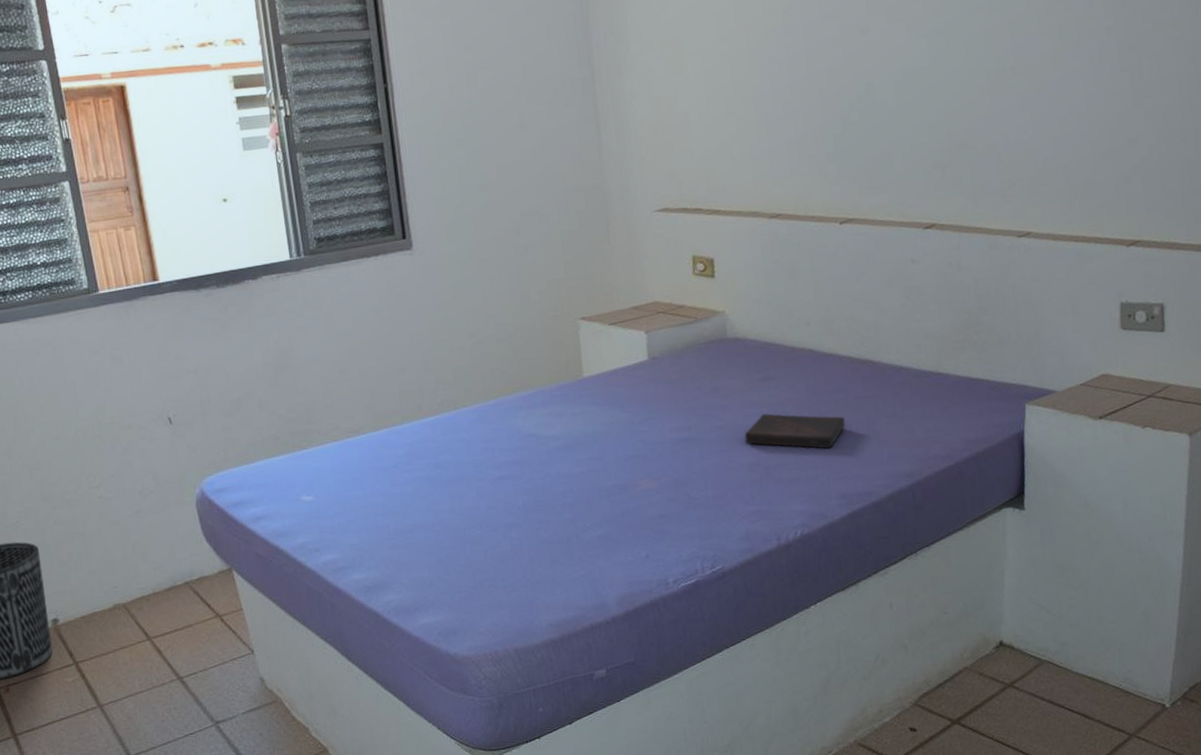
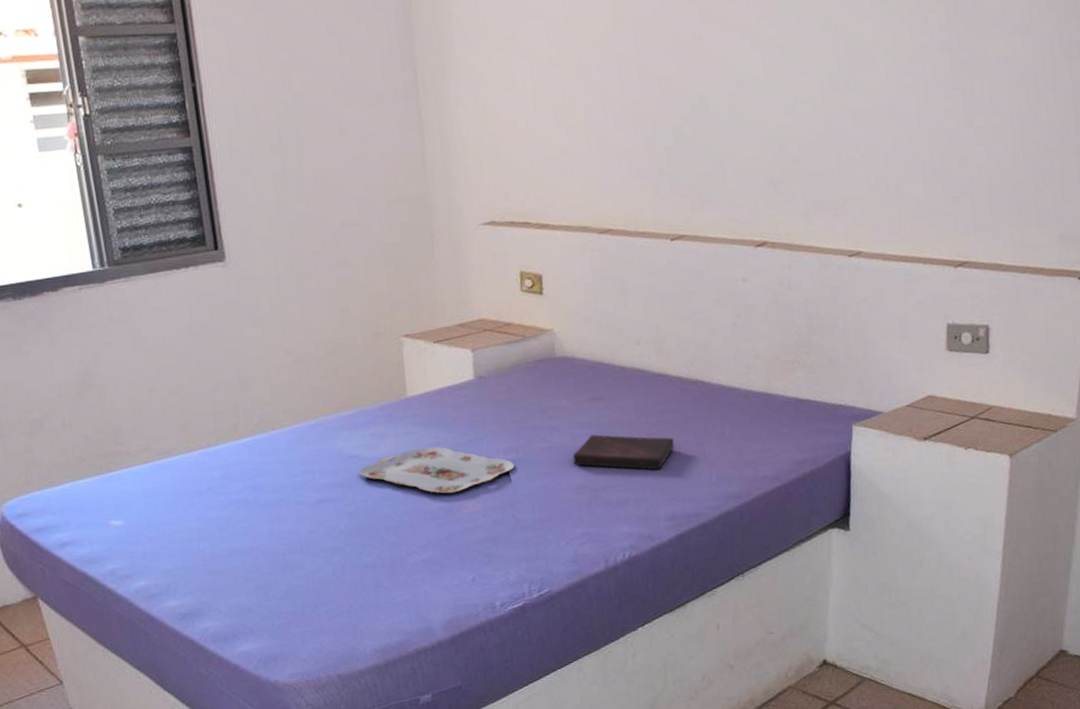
serving tray: none [536,425,687,472] -> present [359,446,515,494]

